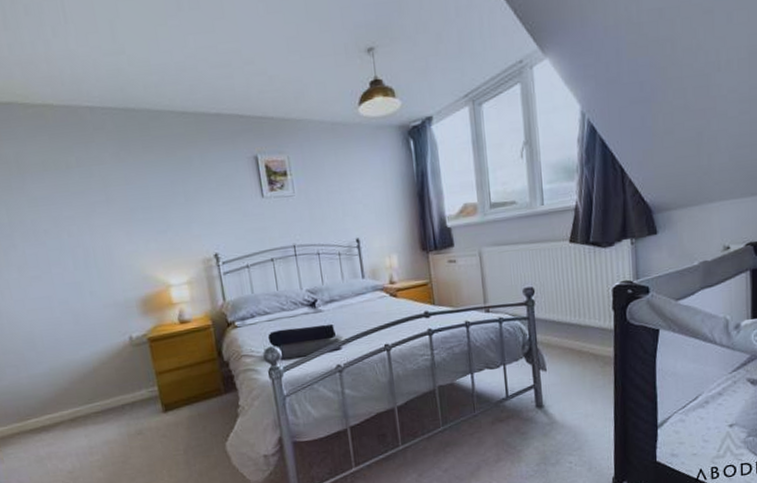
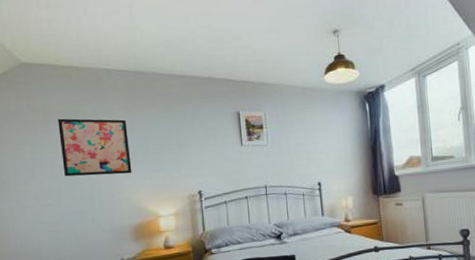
wall art: none [35,169,133,243] -> present [58,118,132,177]

